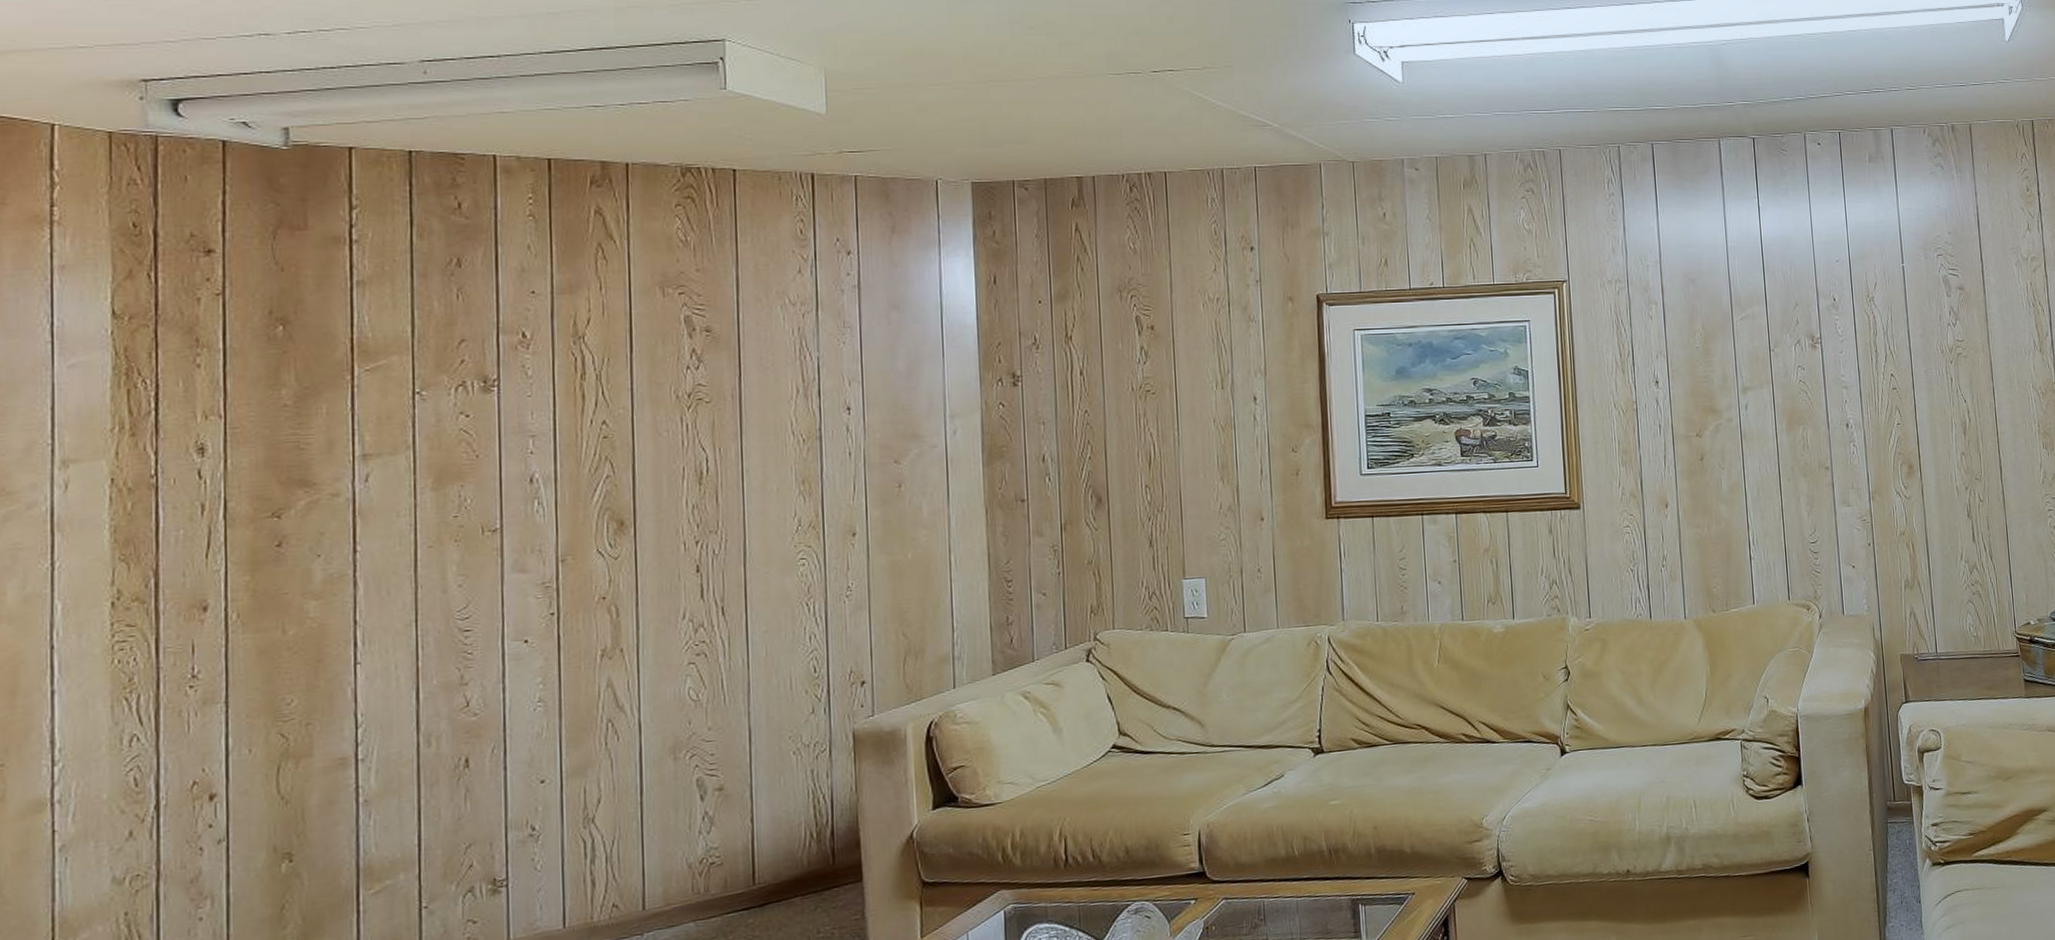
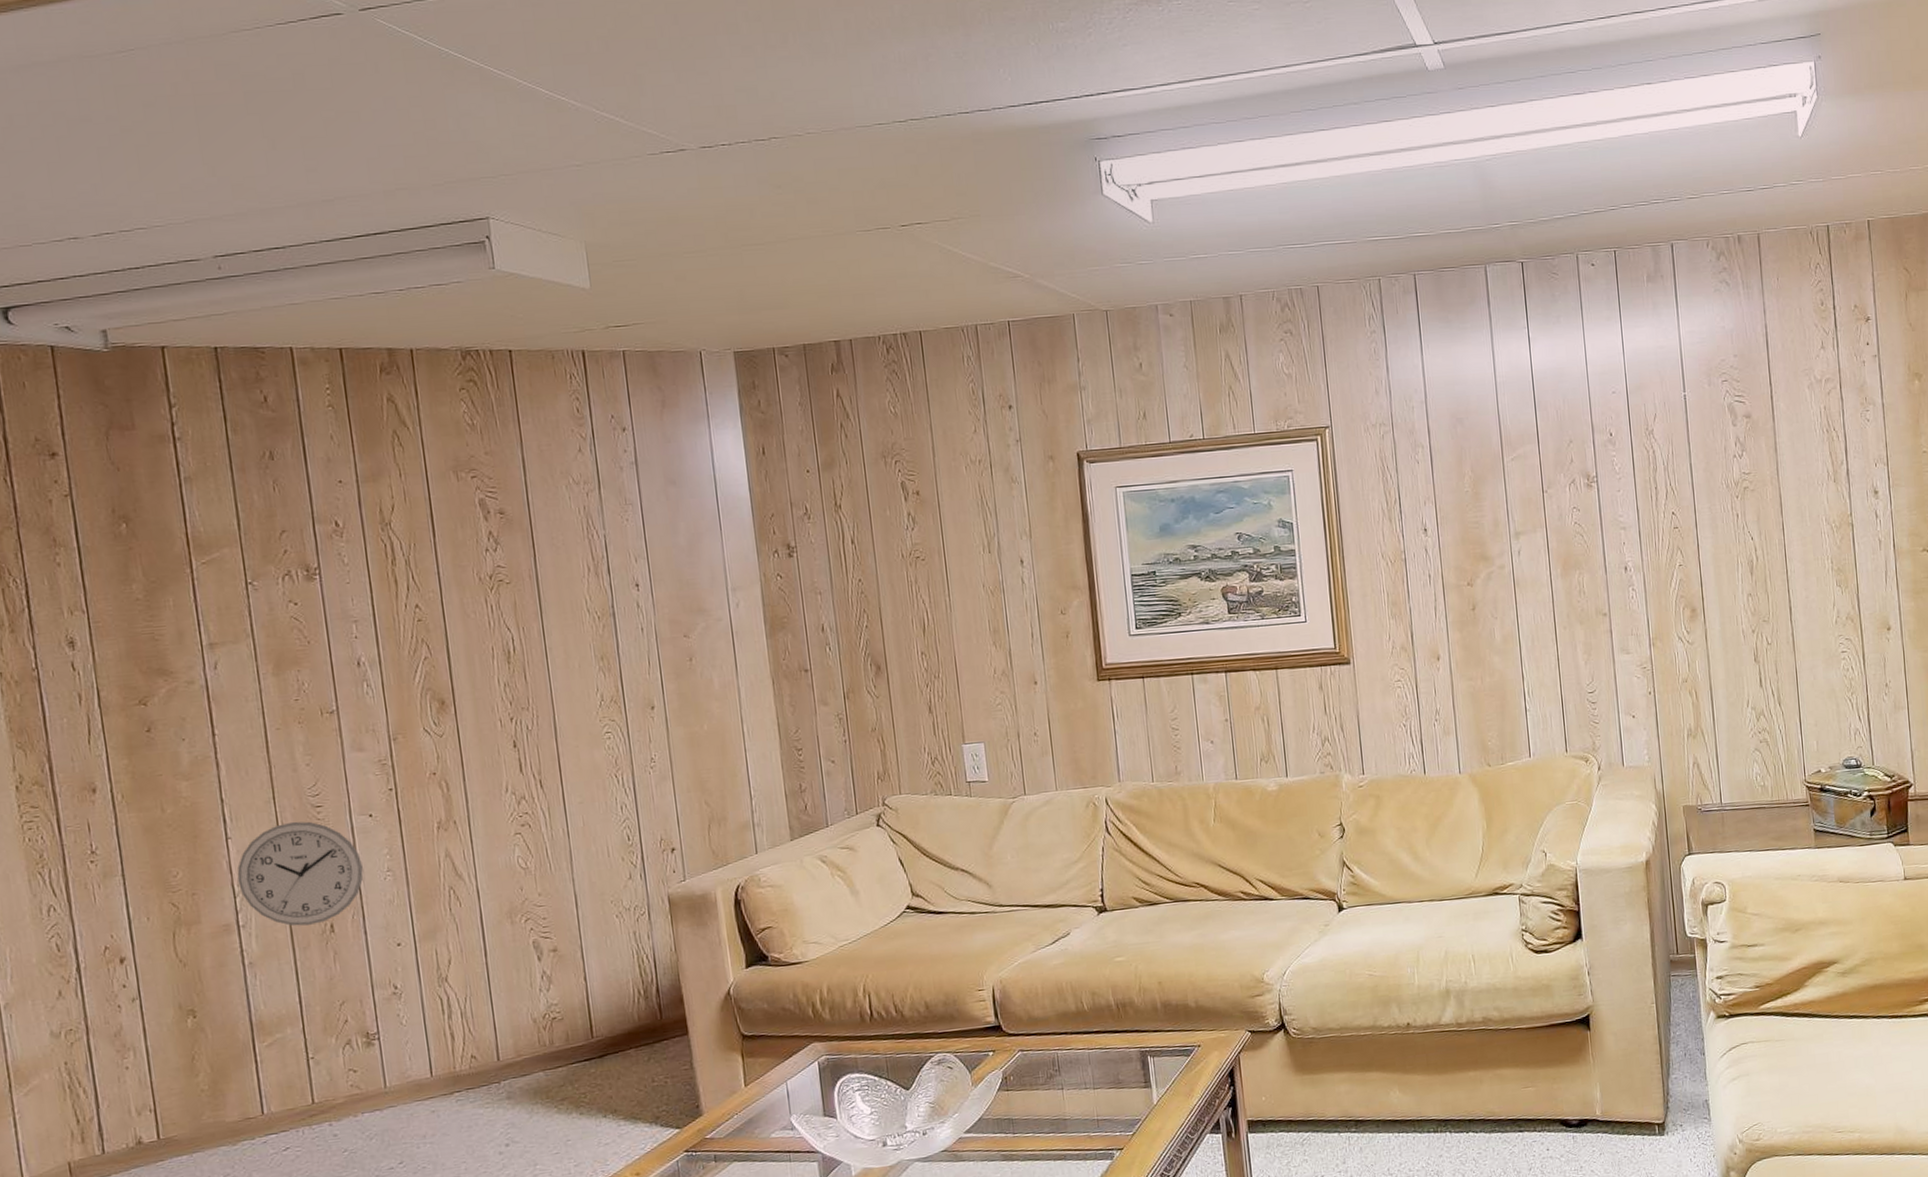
wall clock: none [362,646,510,761] -> present [237,821,364,927]

